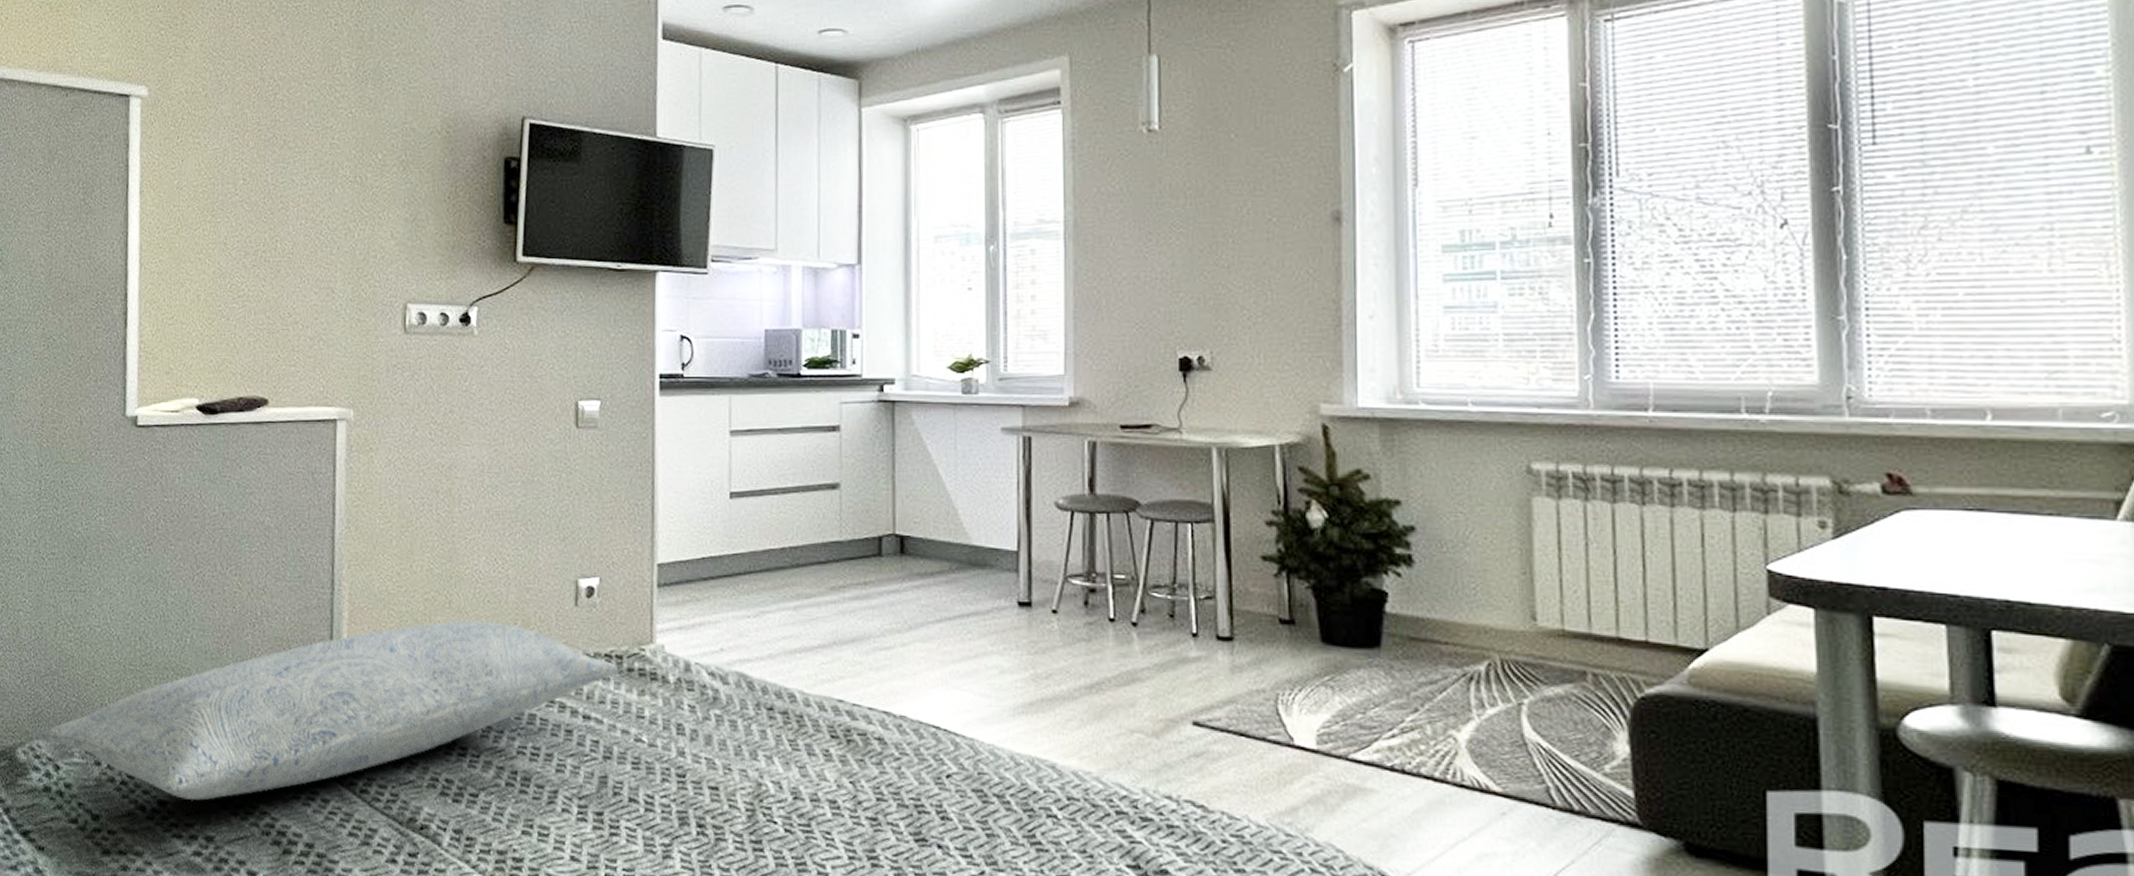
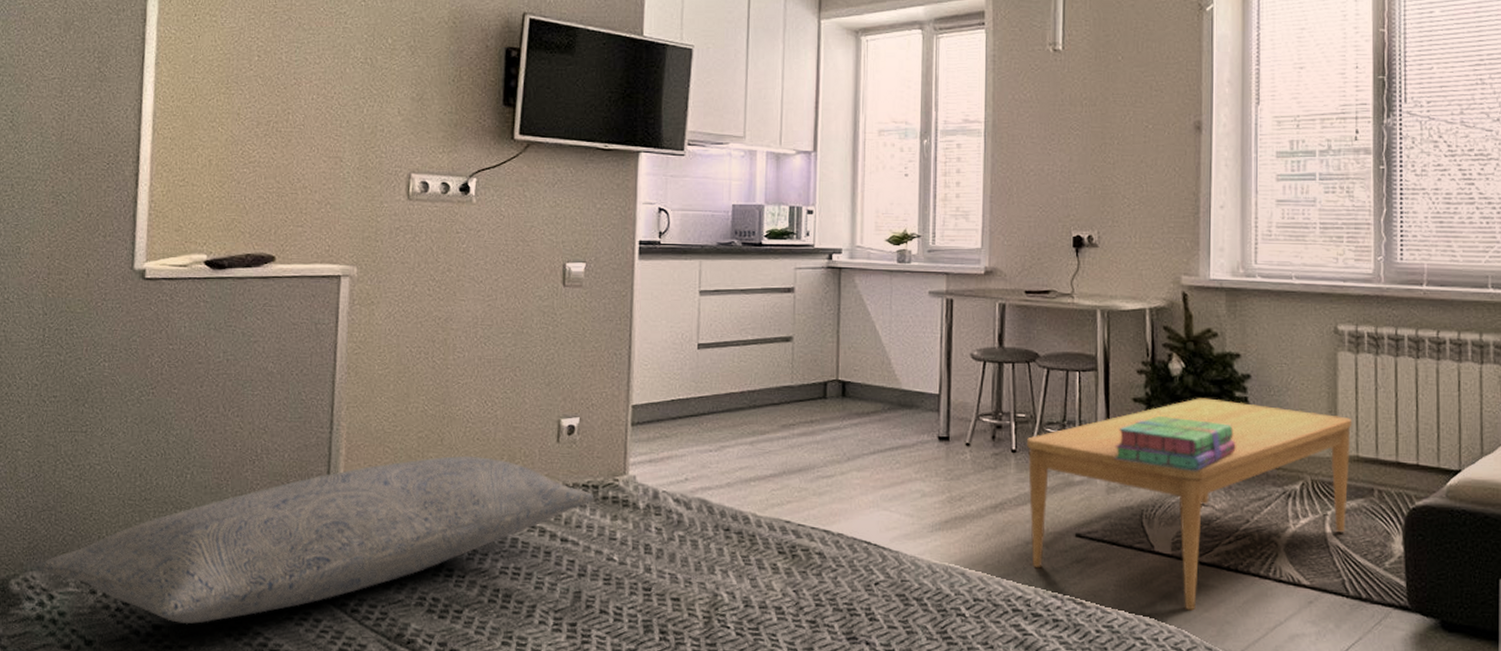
coffee table: none [1128,555,1555,820] -> present [1027,398,1353,611]
stack of books: none [1239,577,1398,646] -> present [1114,415,1236,471]

